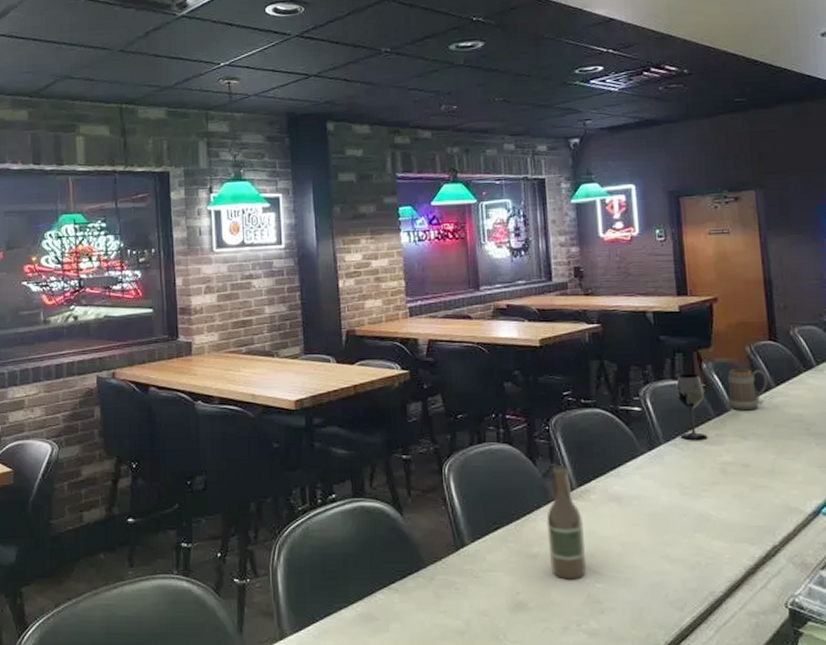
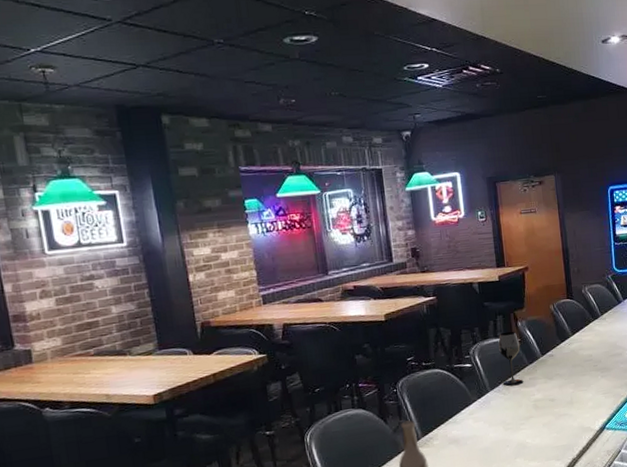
beer mug: present [727,369,768,411] -> none [537,323,567,358]

